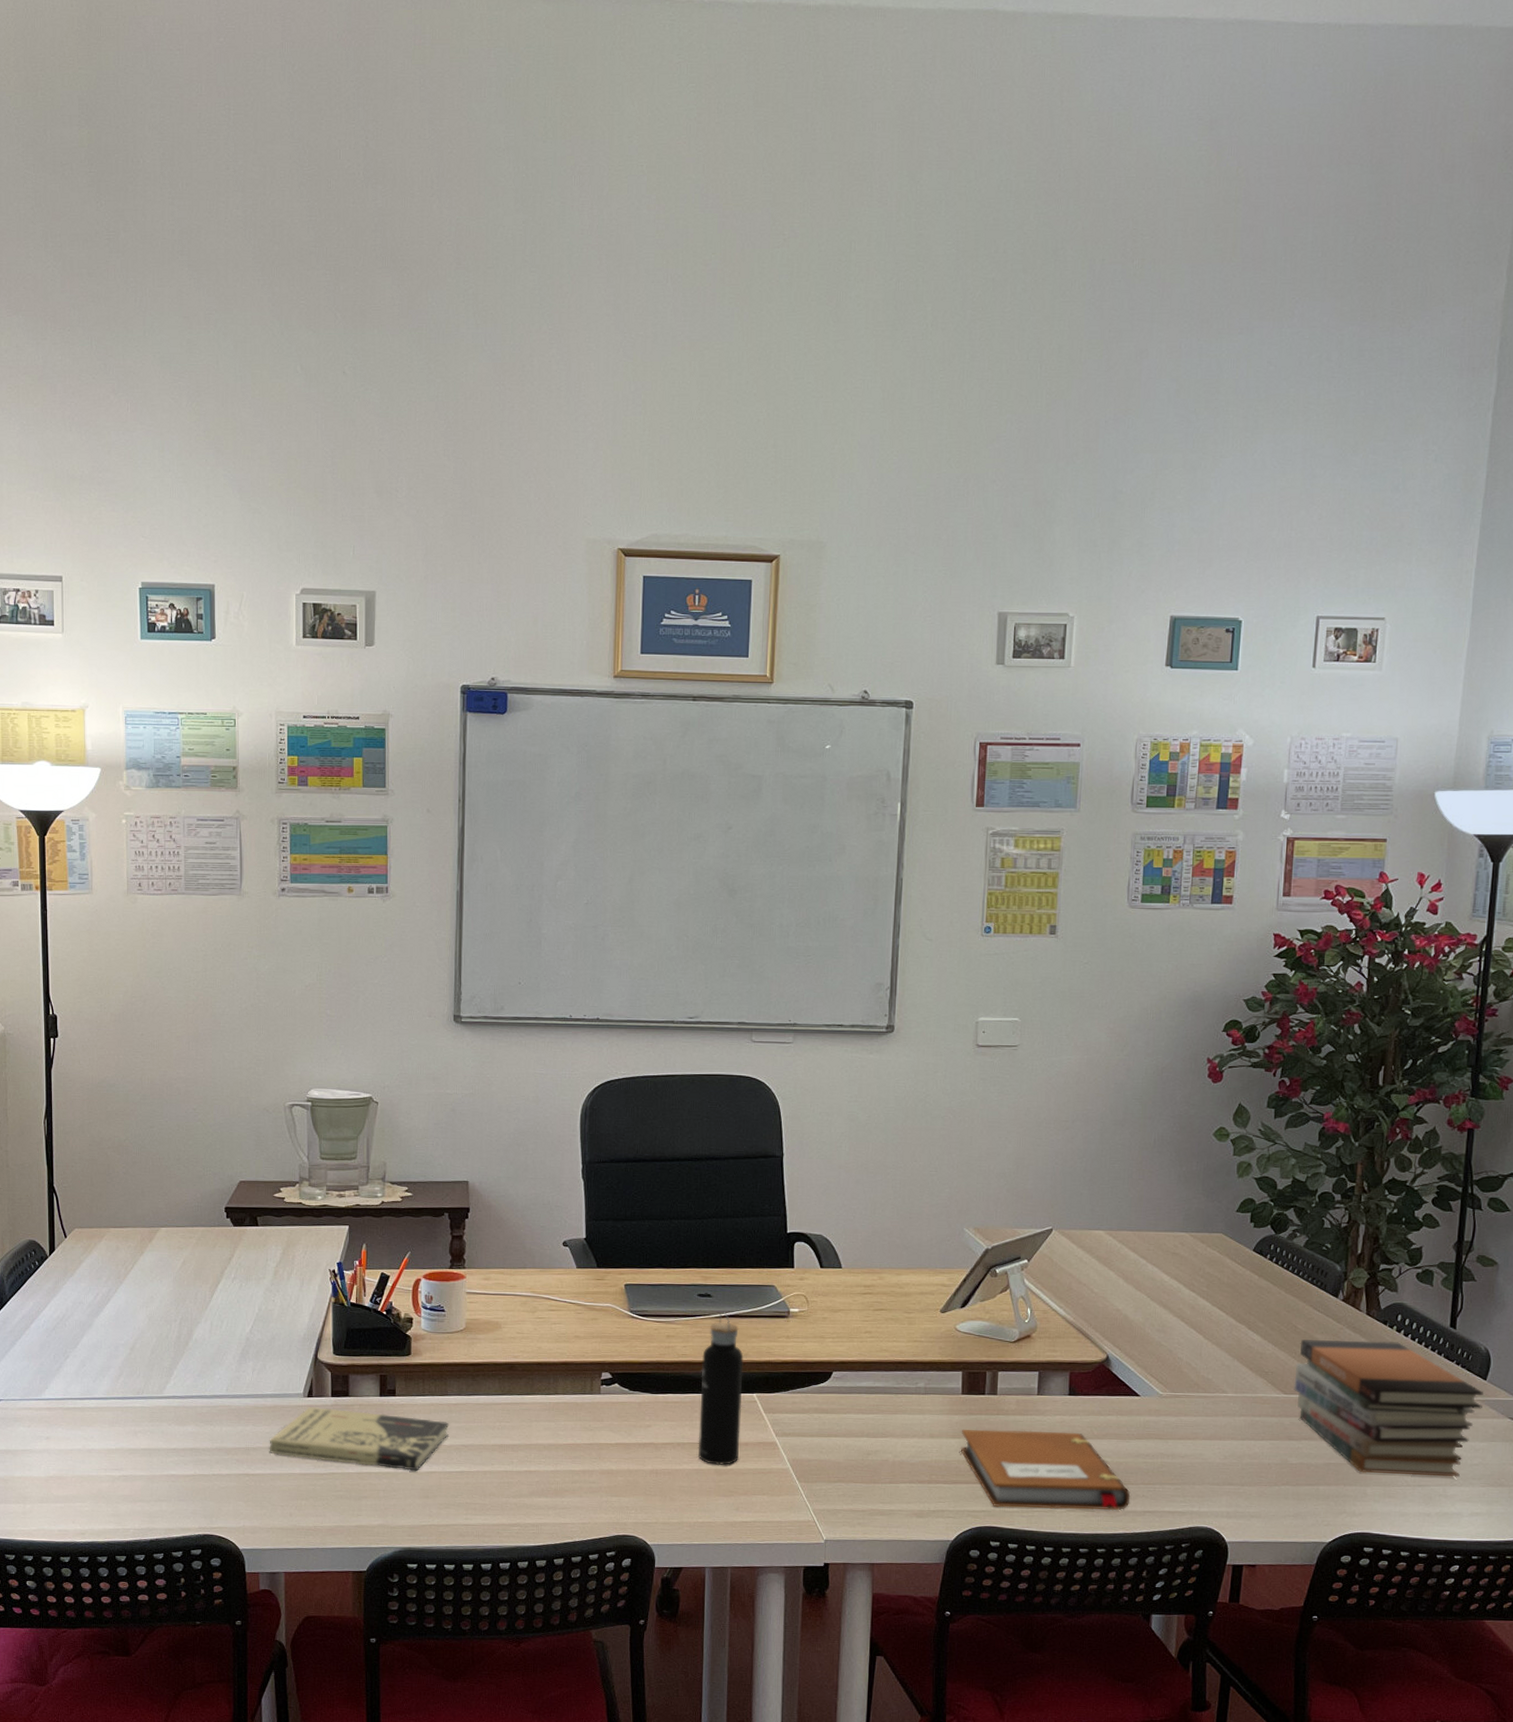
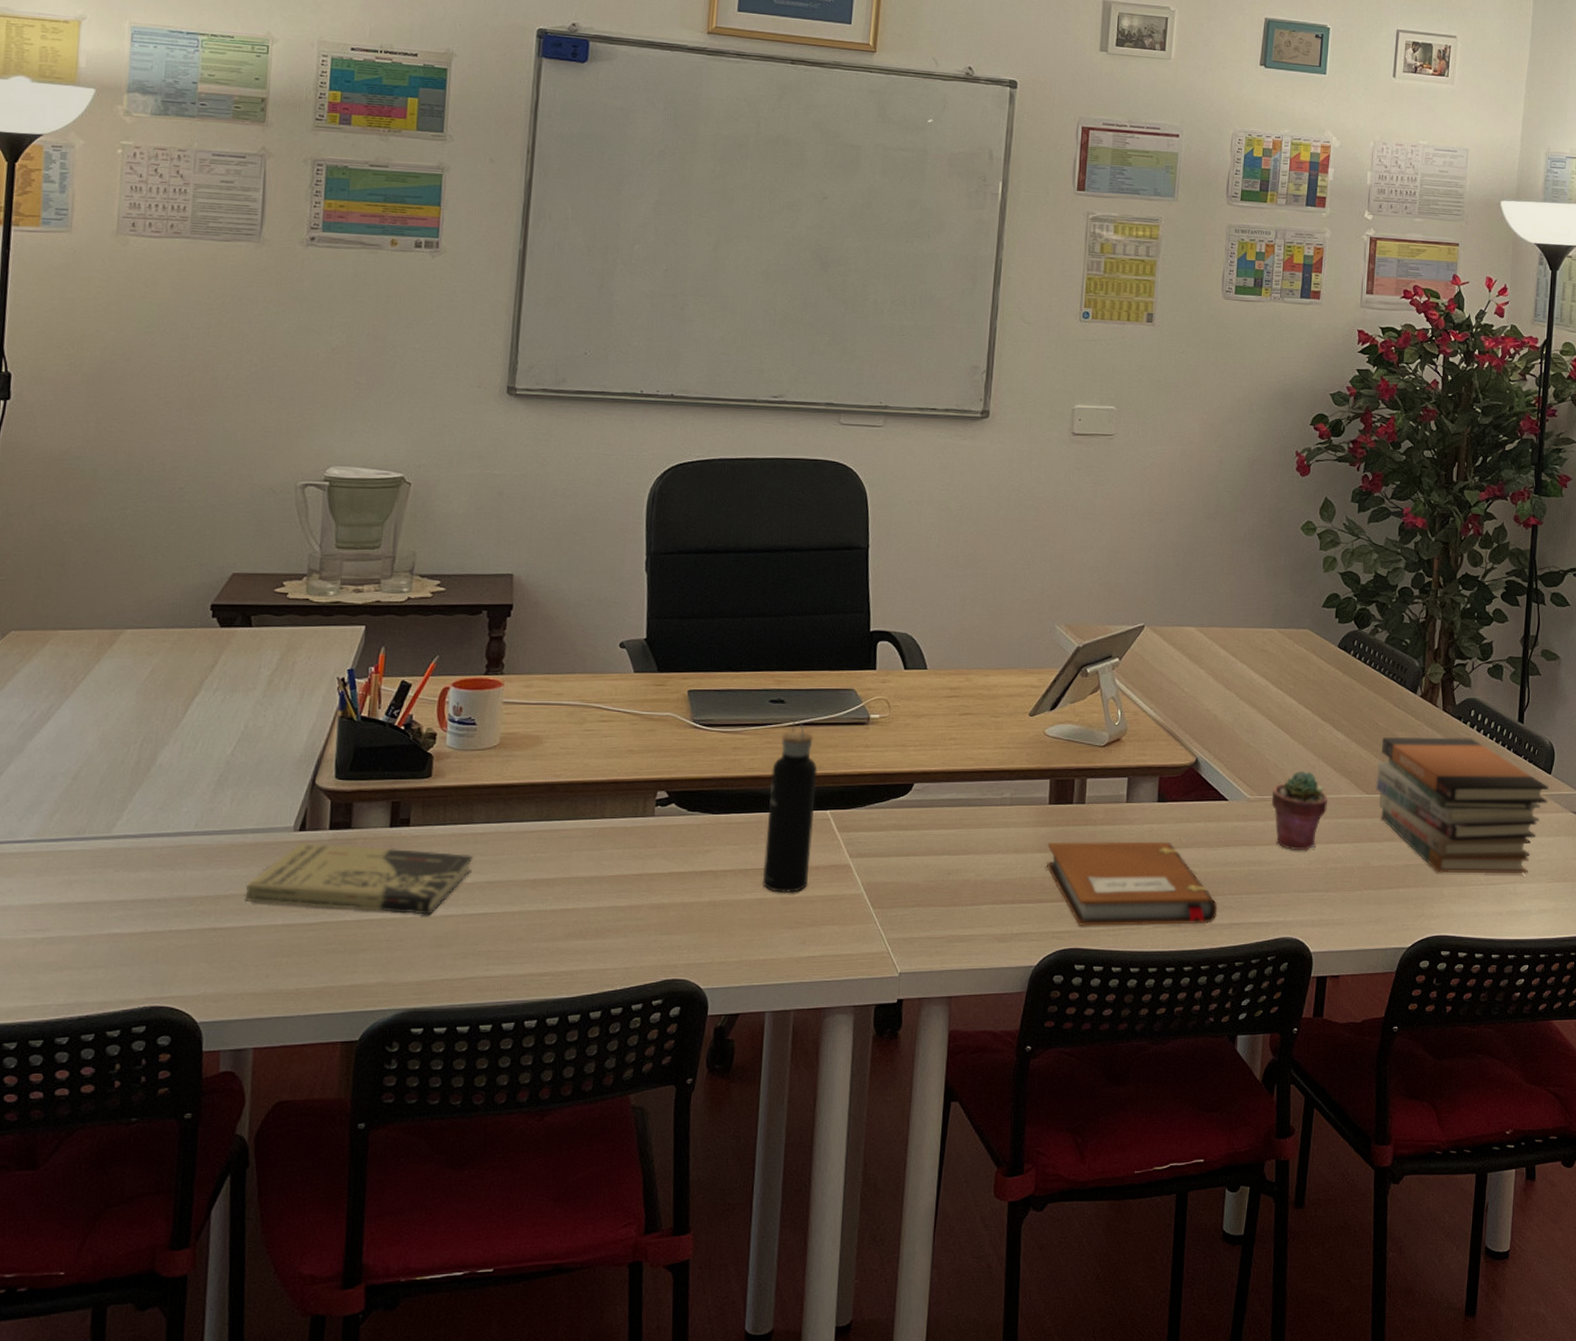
potted succulent: none [1184,1370,1244,1446] -> present [1271,770,1328,851]

